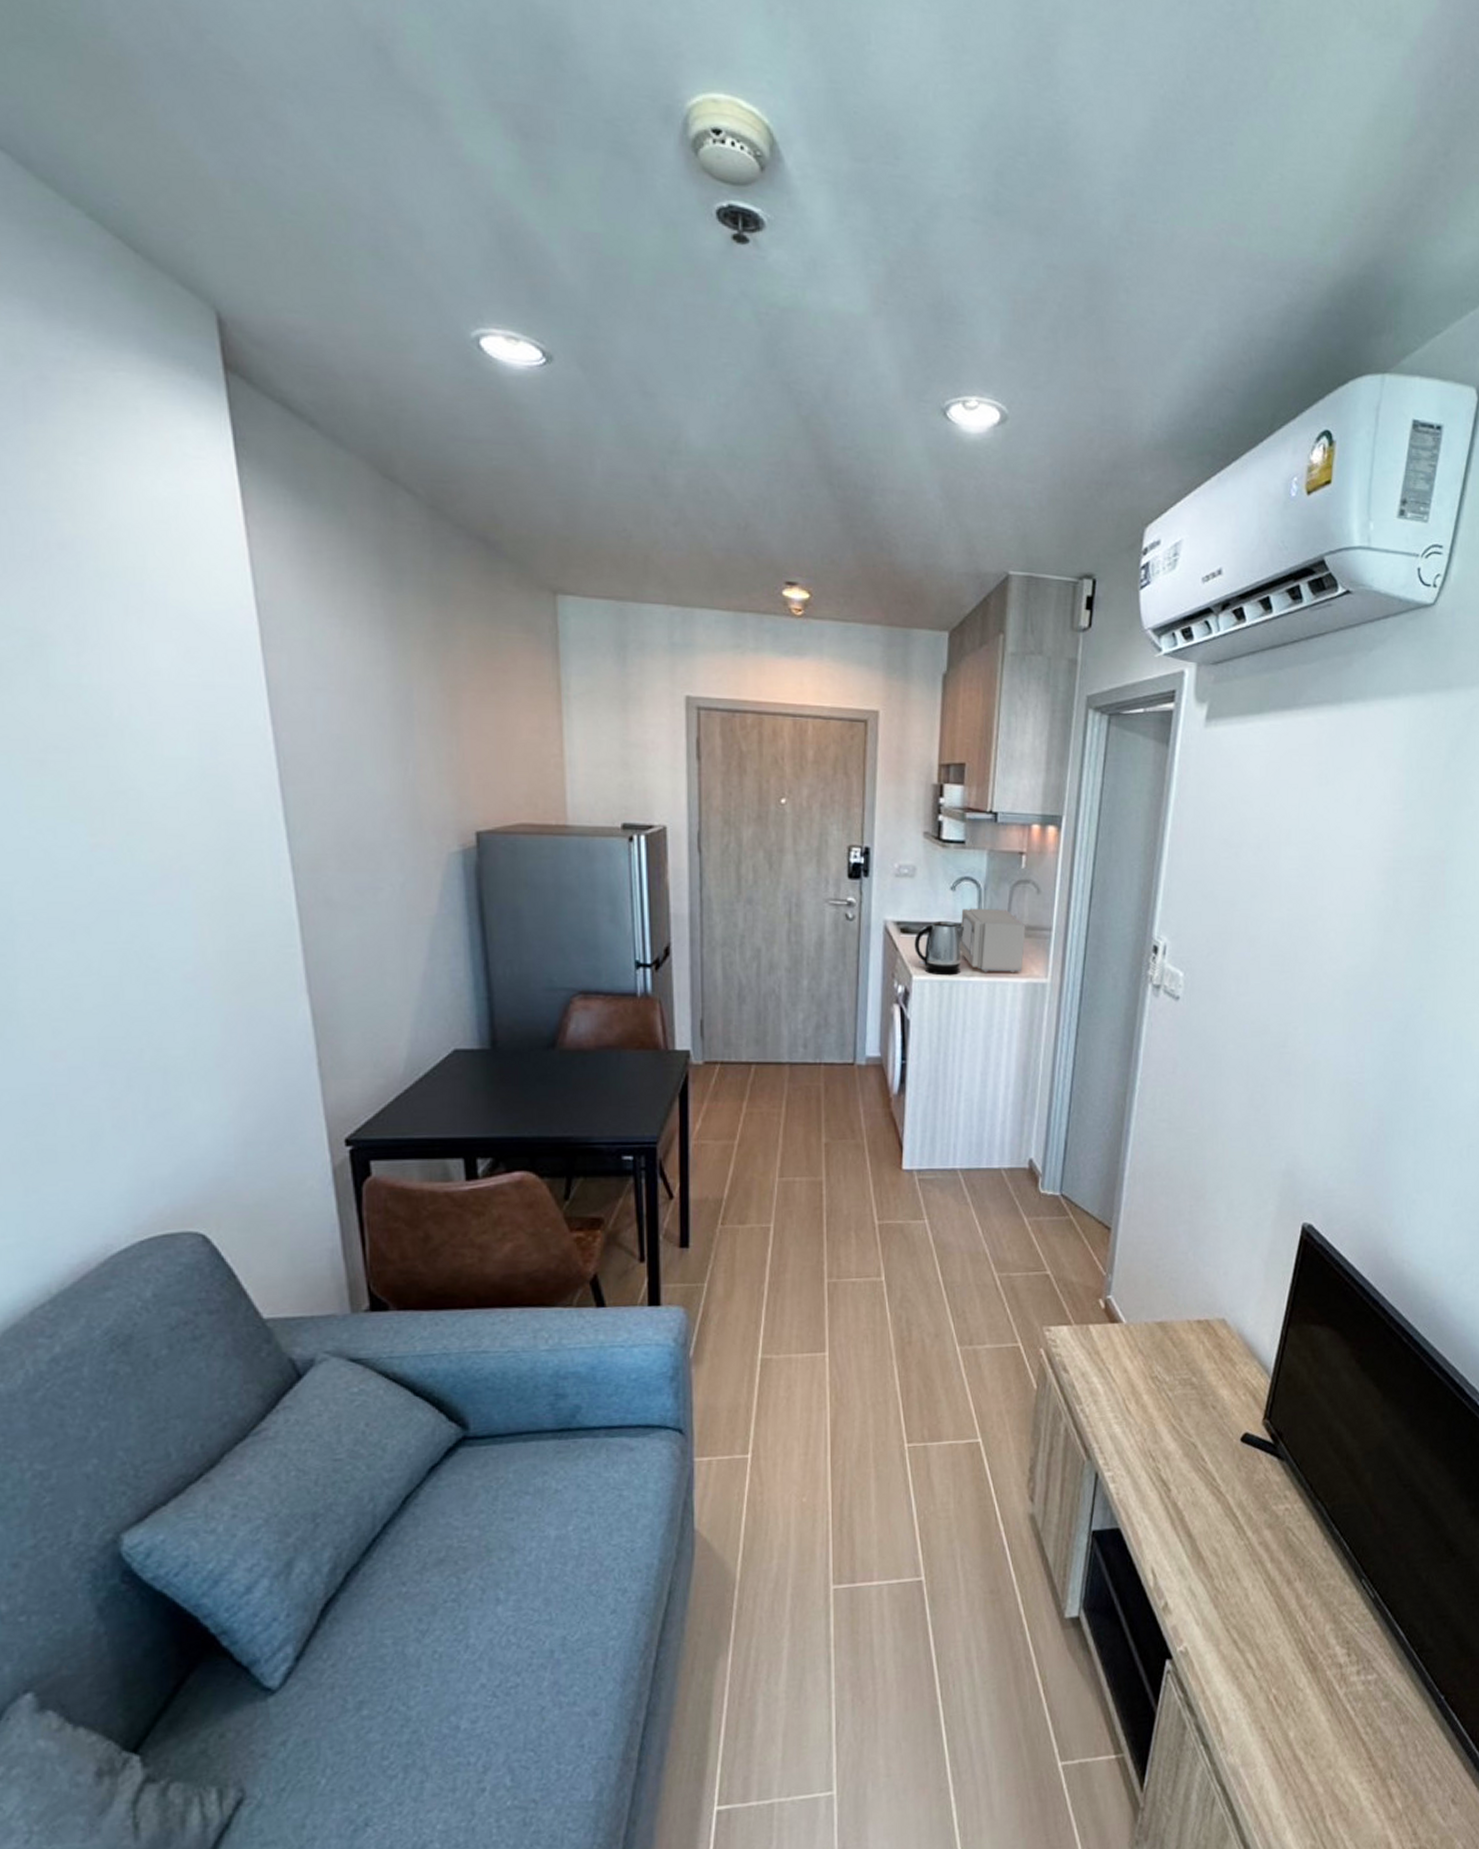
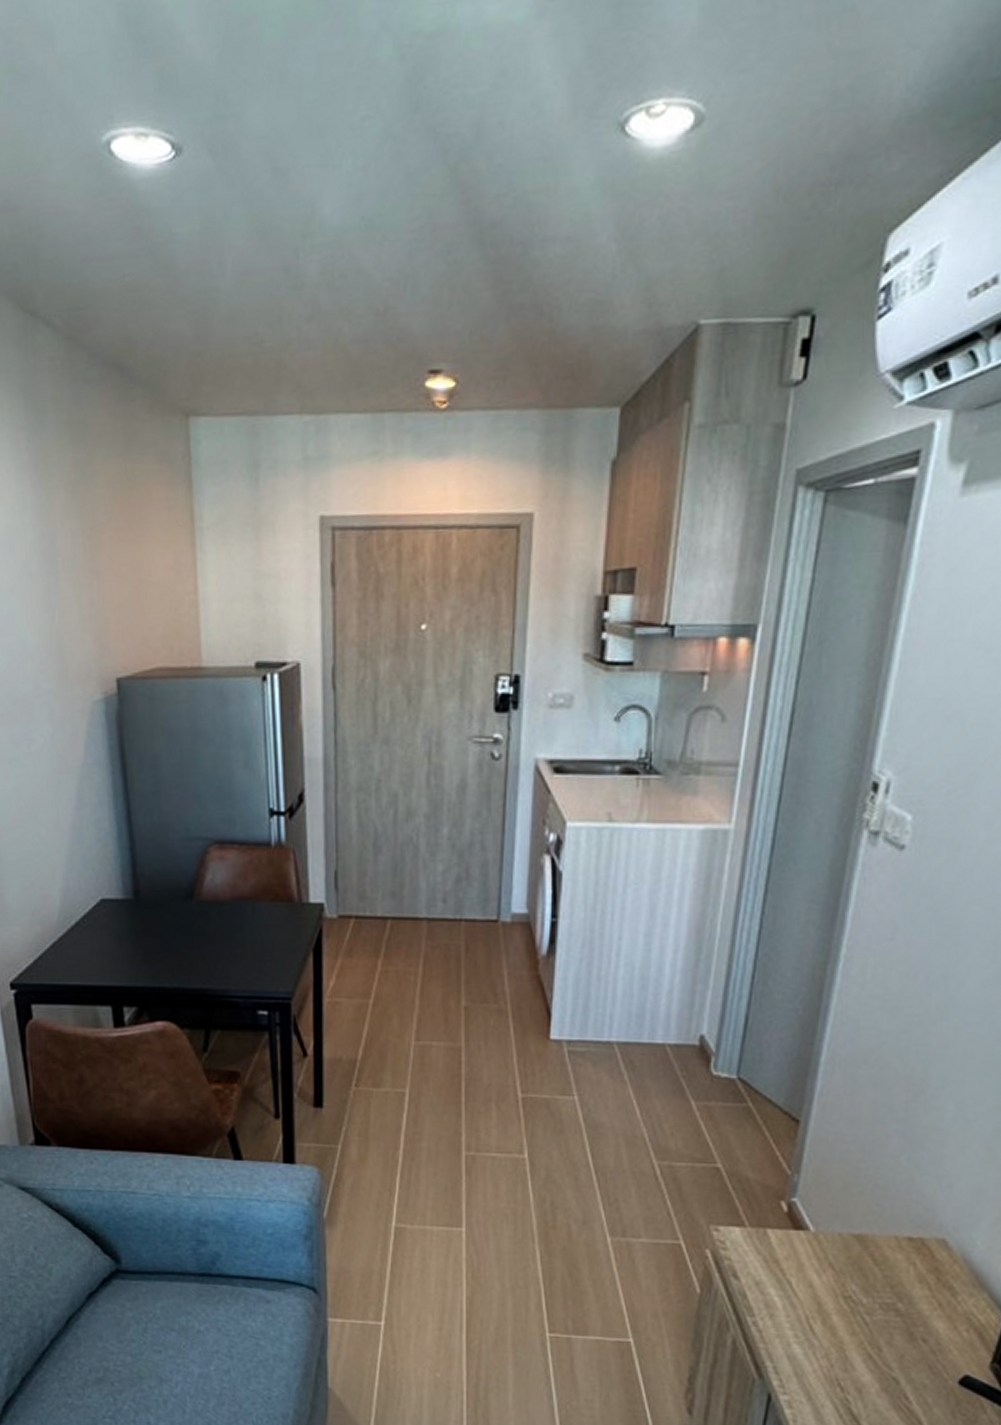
kettle: present [914,920,964,976] -> none [569,757,629,822]
microwave: present [960,908,1026,973] -> none [624,741,706,818]

